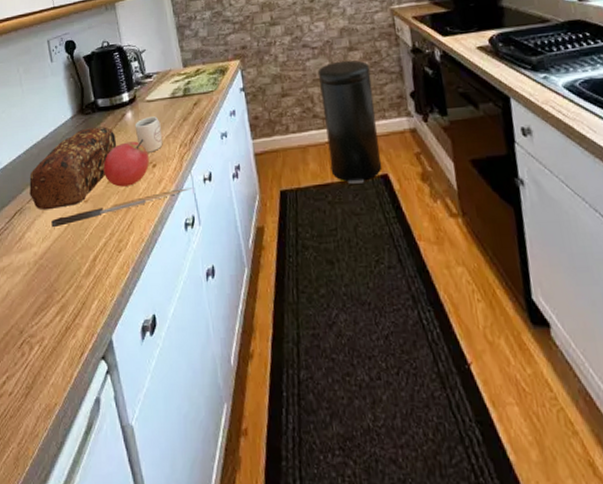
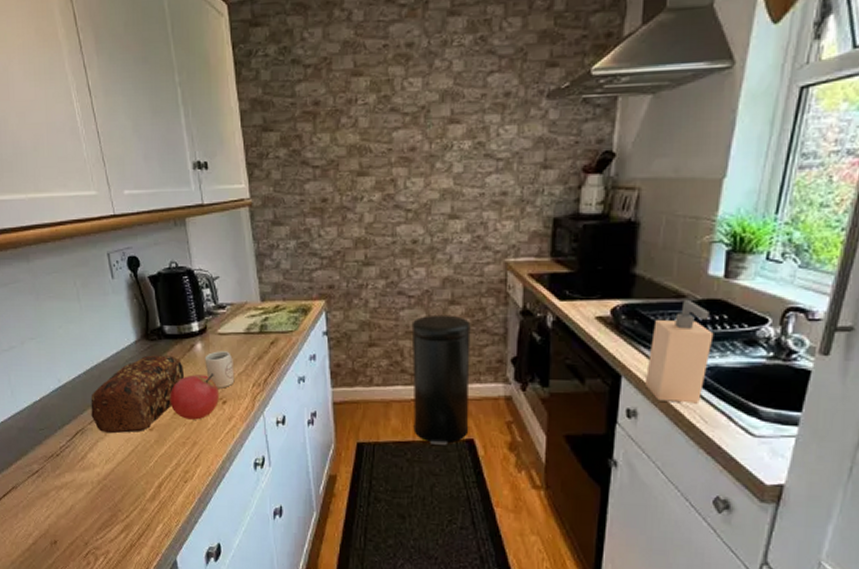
kitchen knife: present [51,187,193,228] -> none [115,428,264,452]
soap dispenser: none [528,23,585,117] -> present [644,299,714,404]

